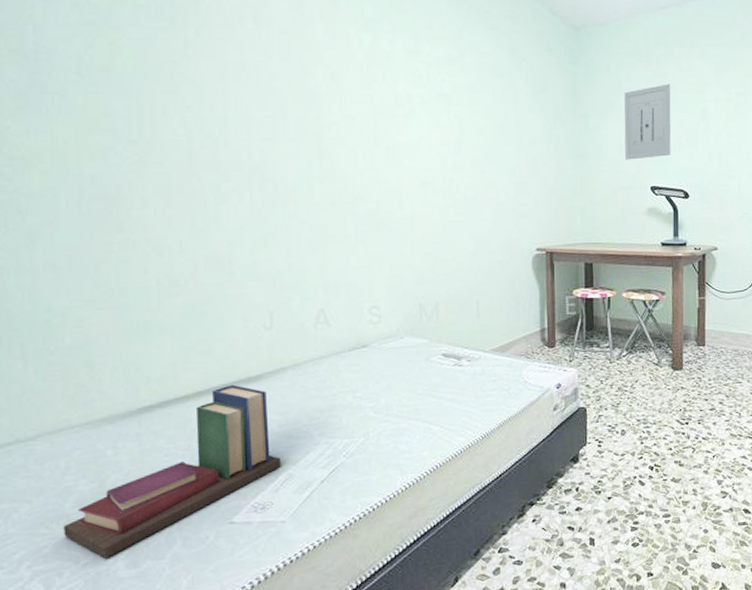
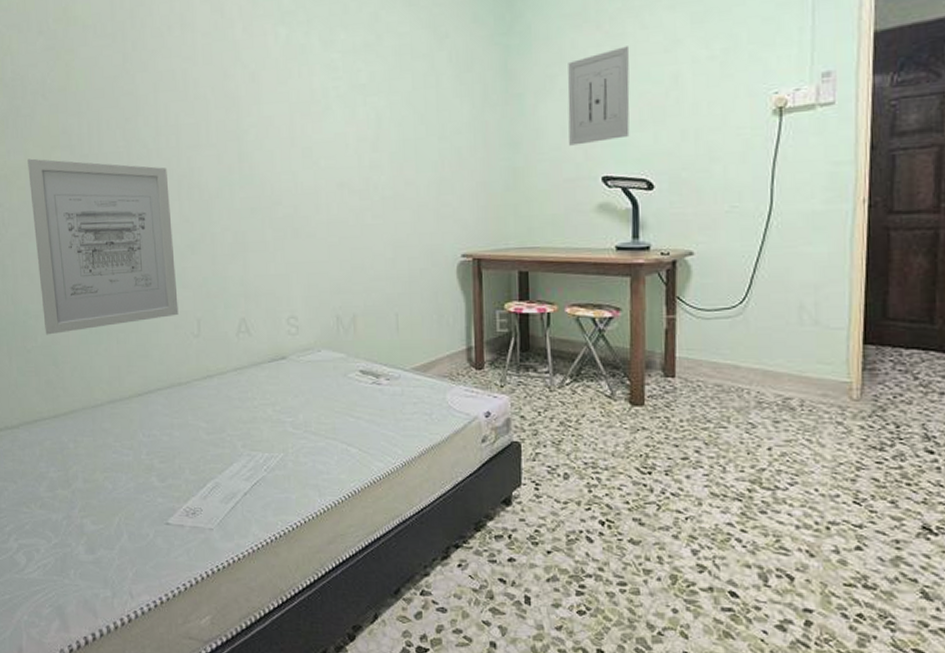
wall art: none [55,140,248,334] -> present [27,158,179,335]
book: present [63,384,281,559] -> none [39,389,209,542]

